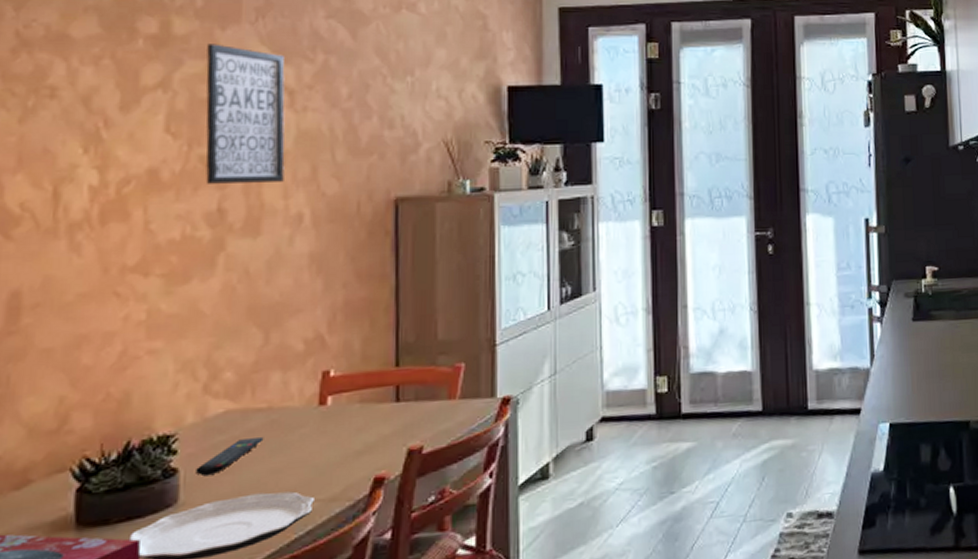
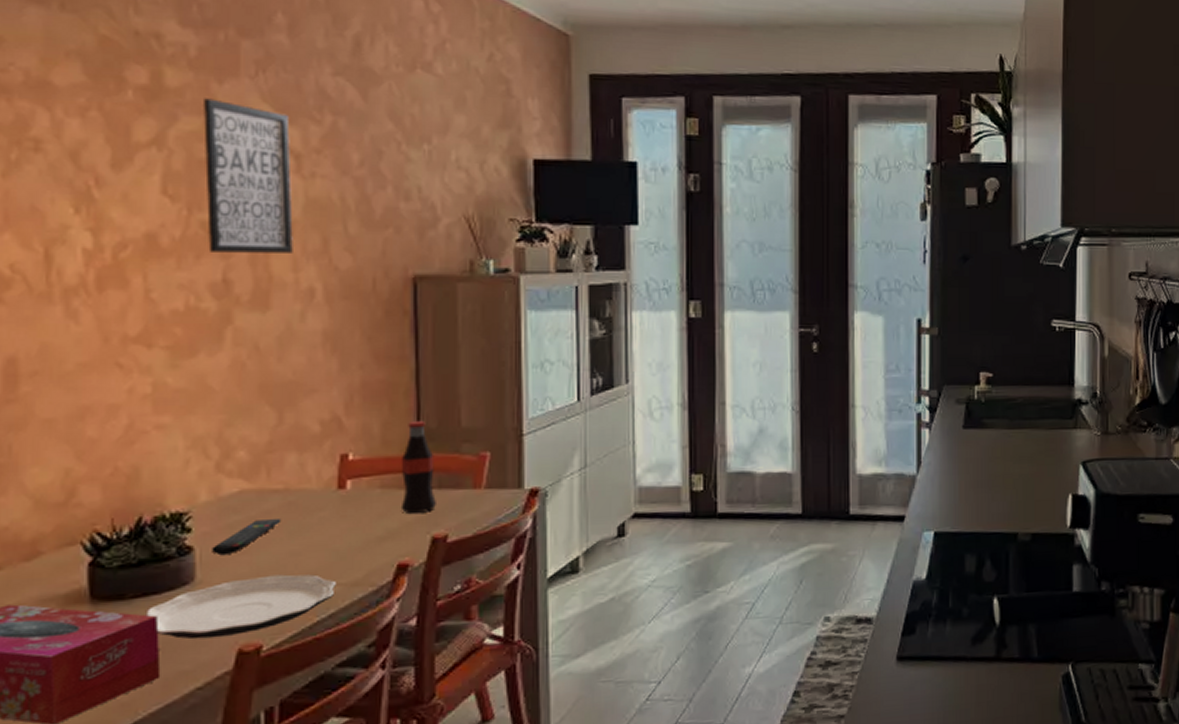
bottle: none [378,335,413,428] -> present [400,420,436,515]

